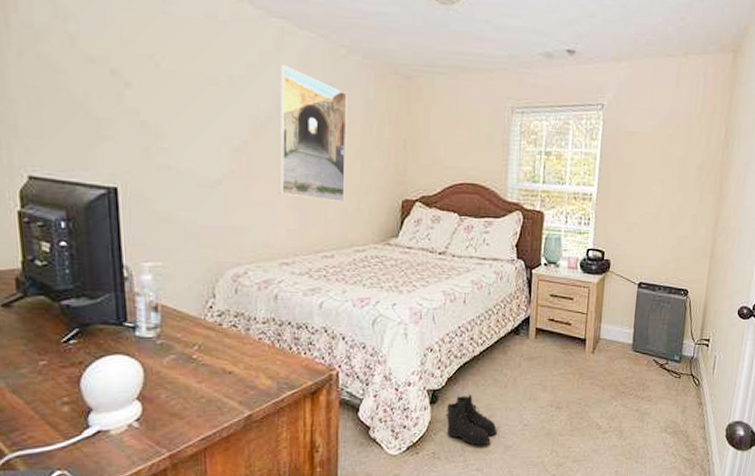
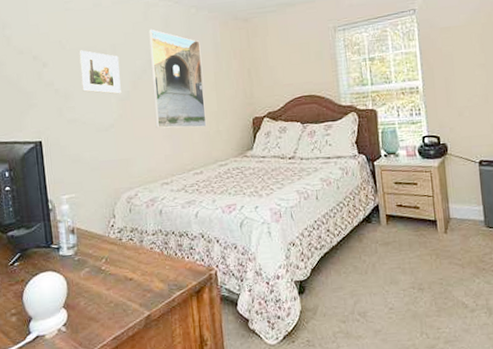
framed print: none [179,74,237,143] -> present [79,50,122,94]
boots: present [446,394,497,446] -> none [314,283,364,332]

